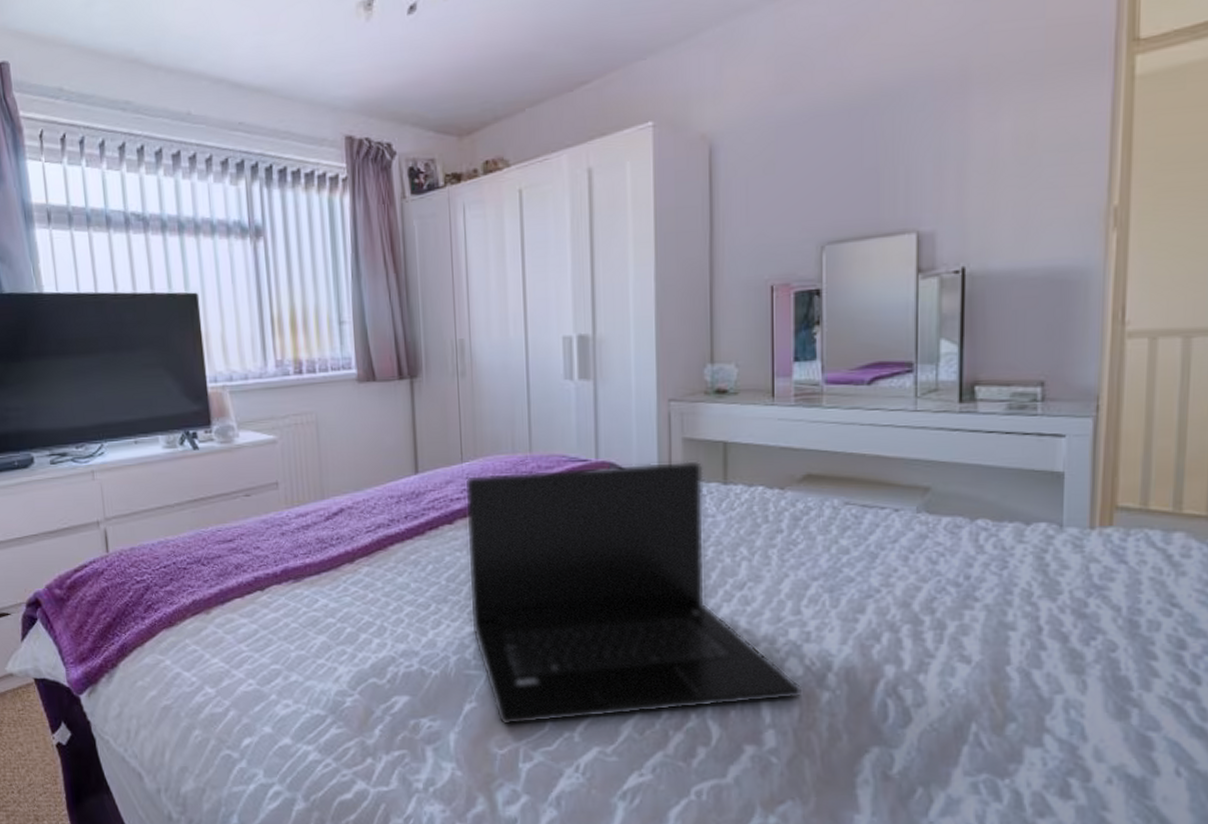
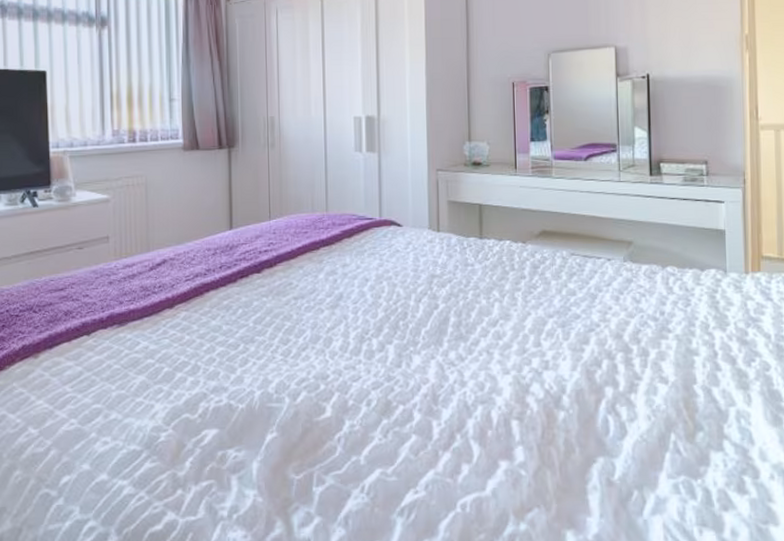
laptop: present [464,460,804,725] -> none [271,219,545,452]

